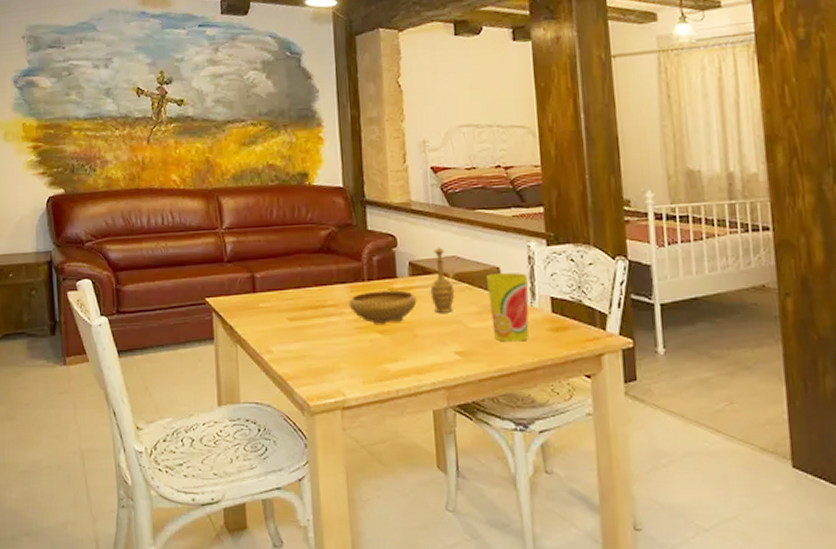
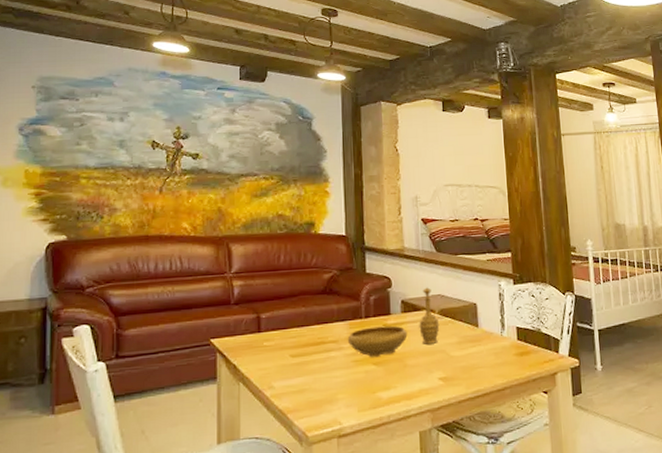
cup: present [485,273,529,342] -> none [465,307,500,367]

